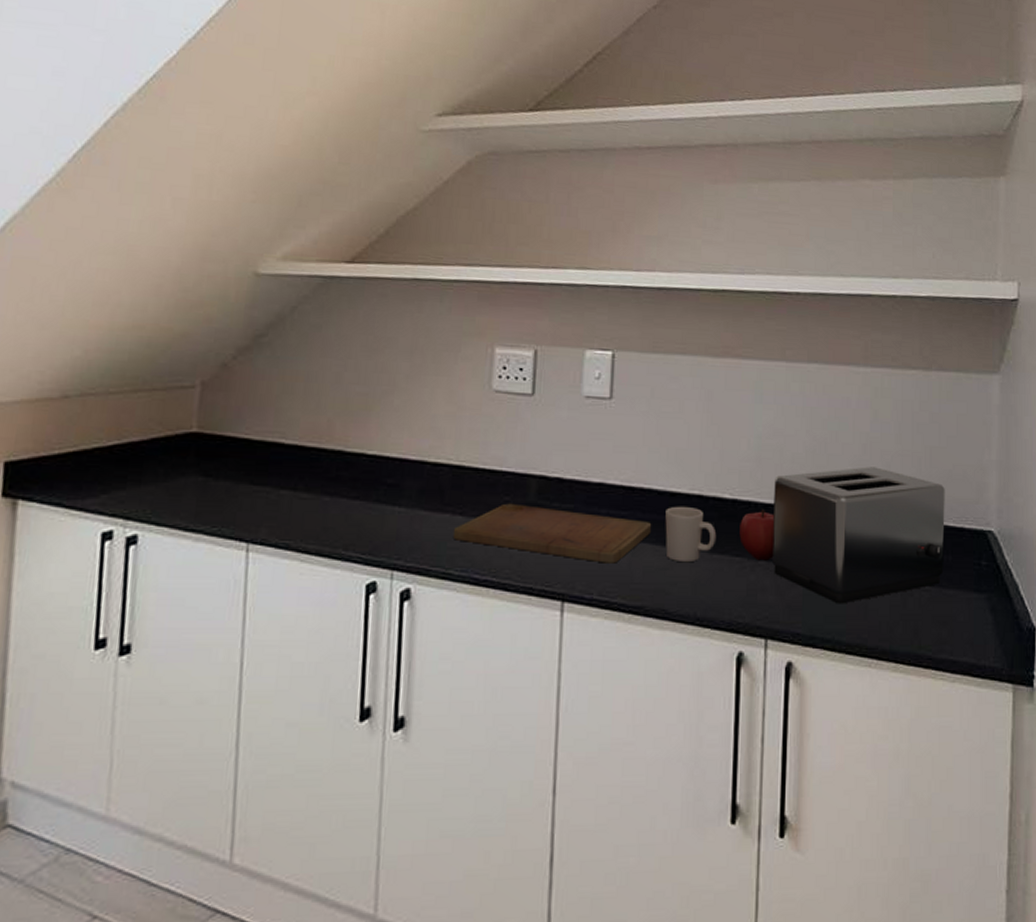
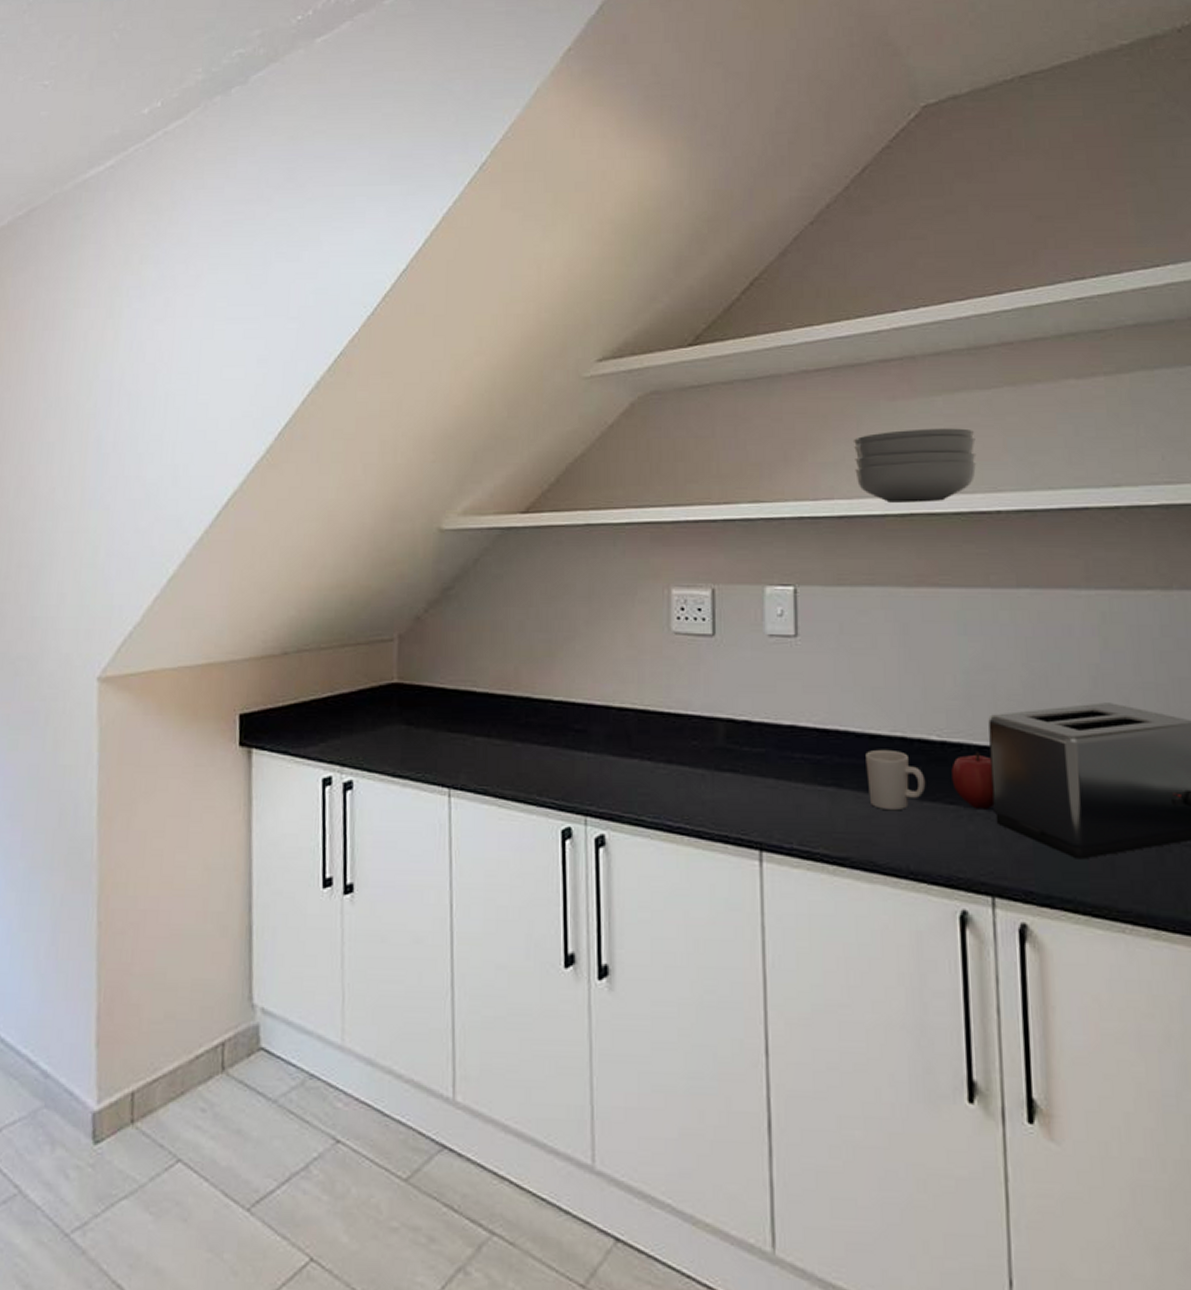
cutting board: present [453,503,652,564] -> none [642,748,852,811]
bowl: none [676,212,784,281] -> present [852,428,977,503]

